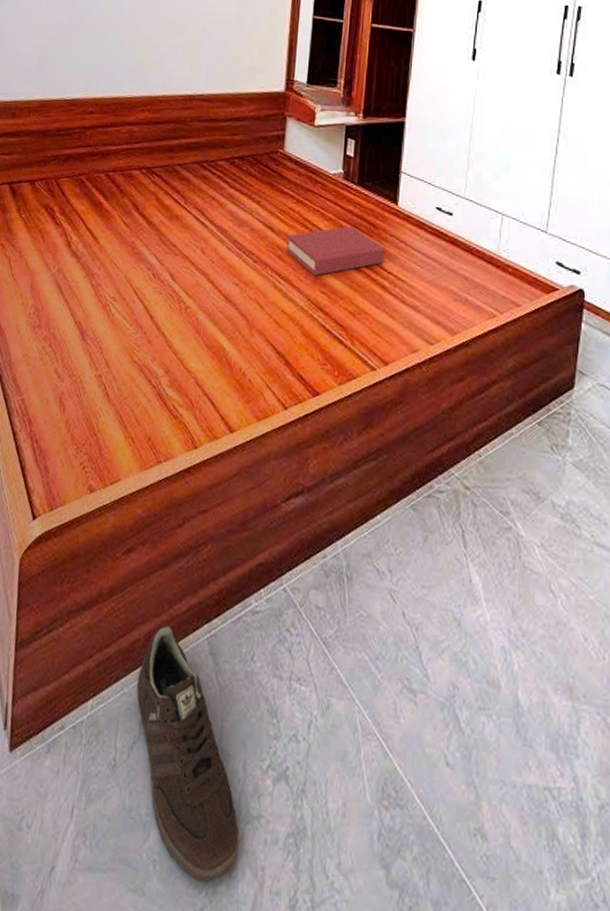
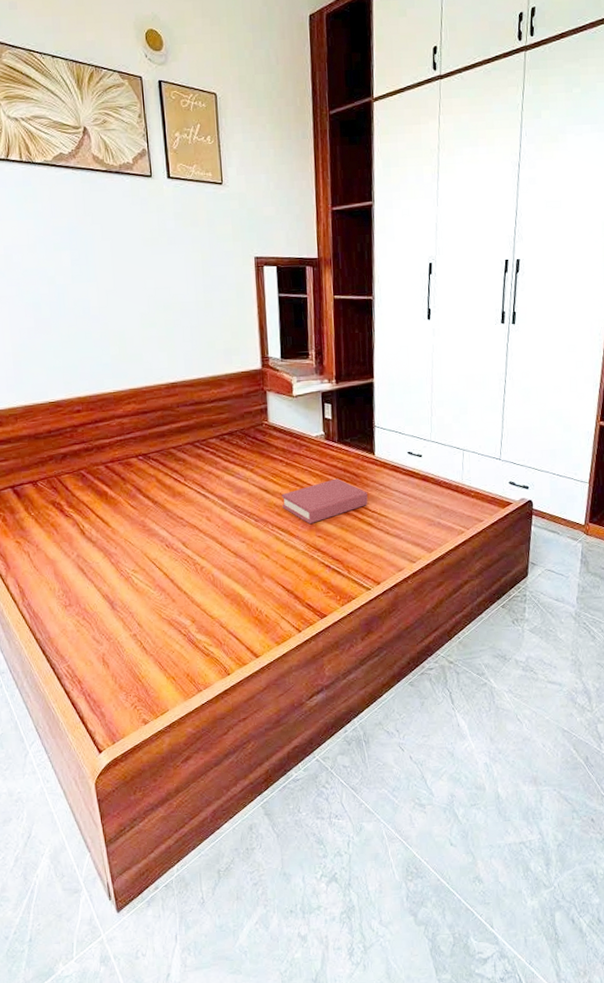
sneaker: present [136,624,240,884] -> none [210,803,307,956]

